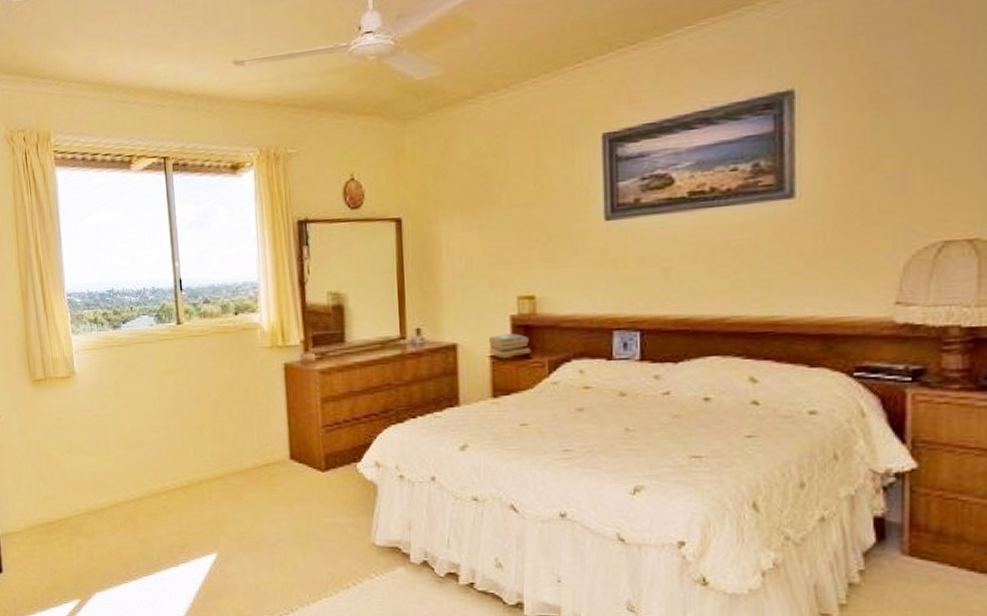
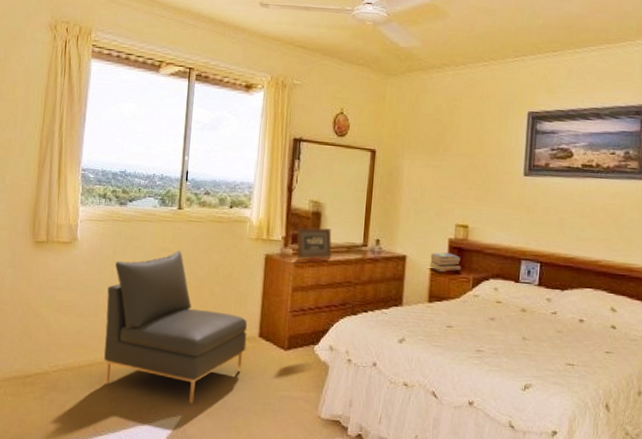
armchair: none [116,371,277,540] -> present [104,250,247,404]
picture frame: none [317,323,363,363] -> present [297,227,332,259]

